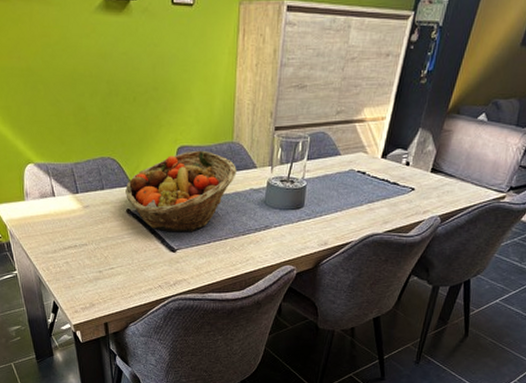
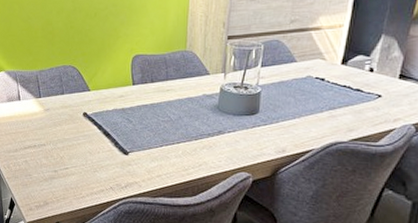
fruit basket: present [125,150,237,232] -> none [83,58,189,136]

